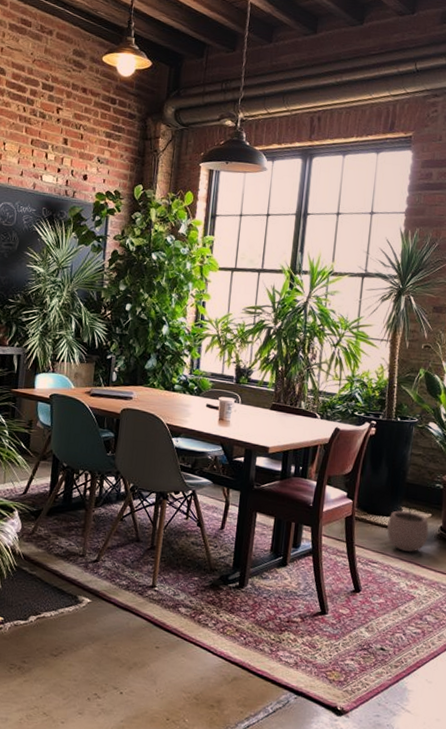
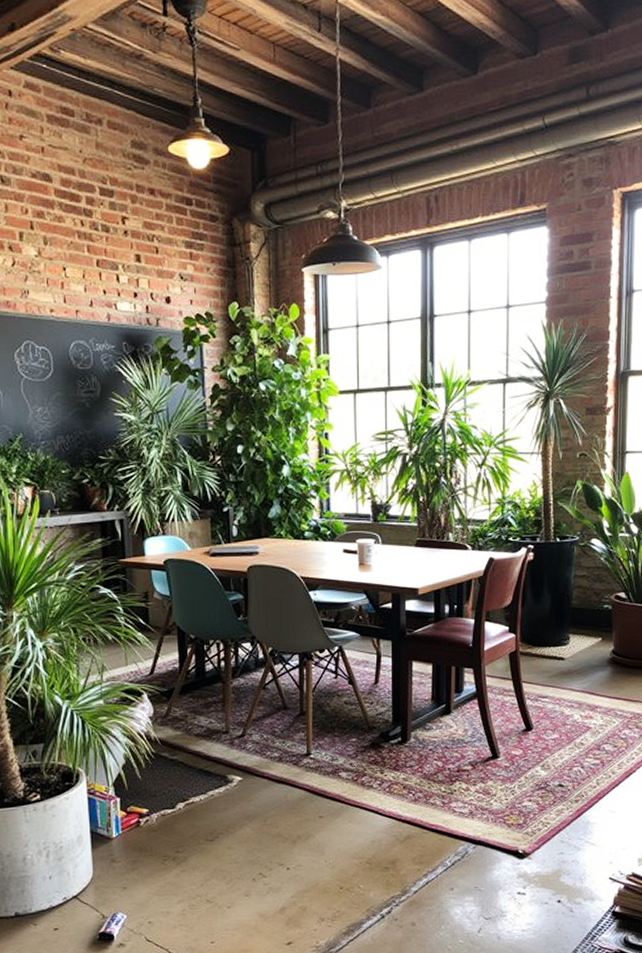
plant pot: present [387,502,429,553] -> none [555,627,600,682]

